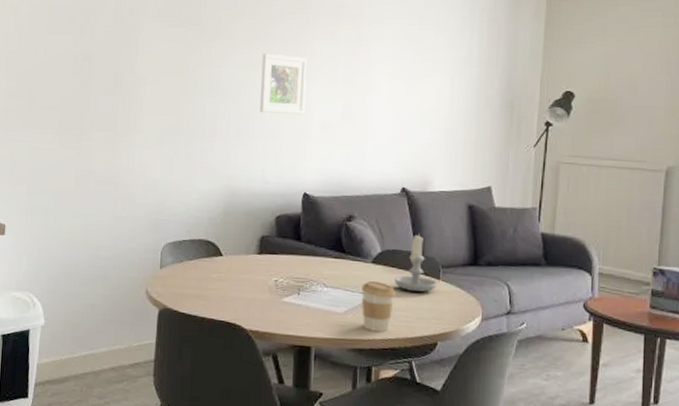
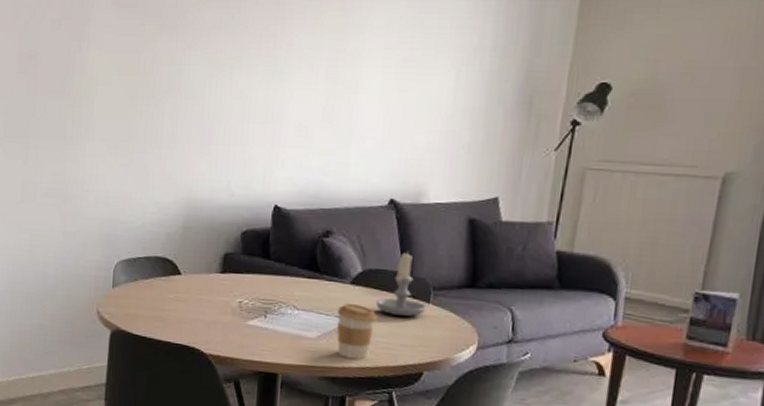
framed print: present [259,53,307,115] -> none [226,46,284,117]

